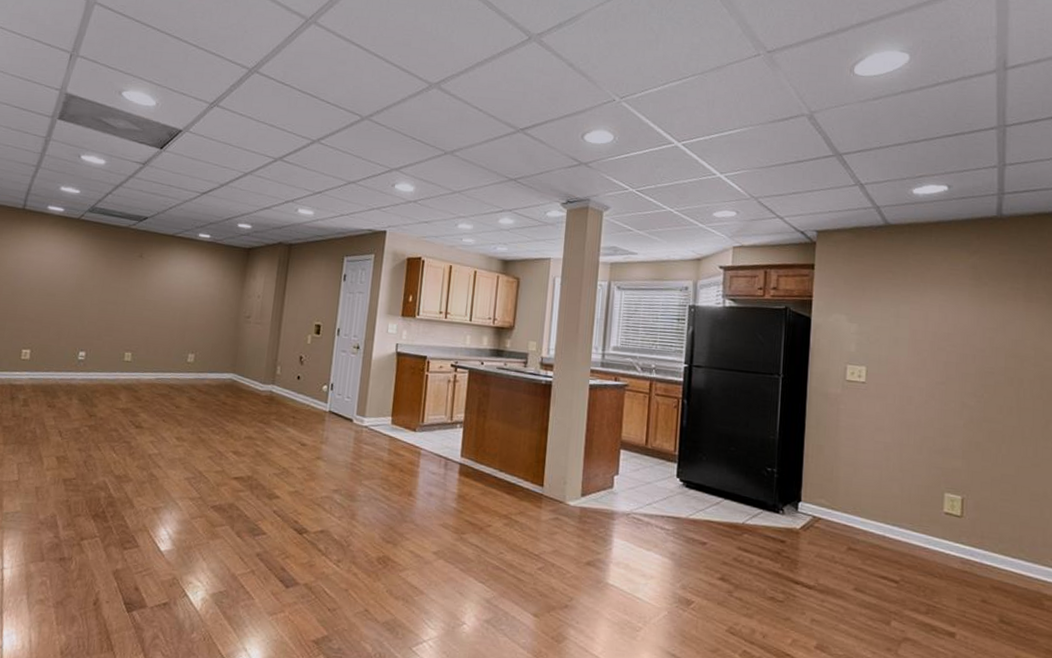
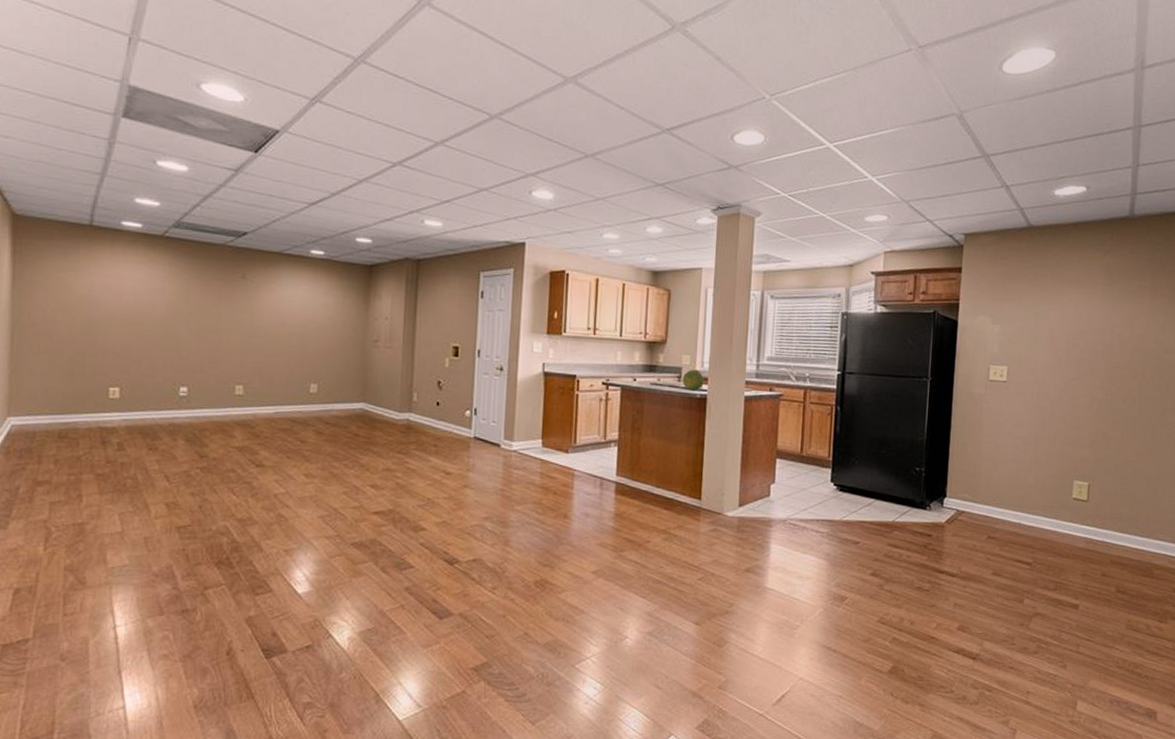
fruit: none [528,355,549,377] -> present [682,369,704,391]

